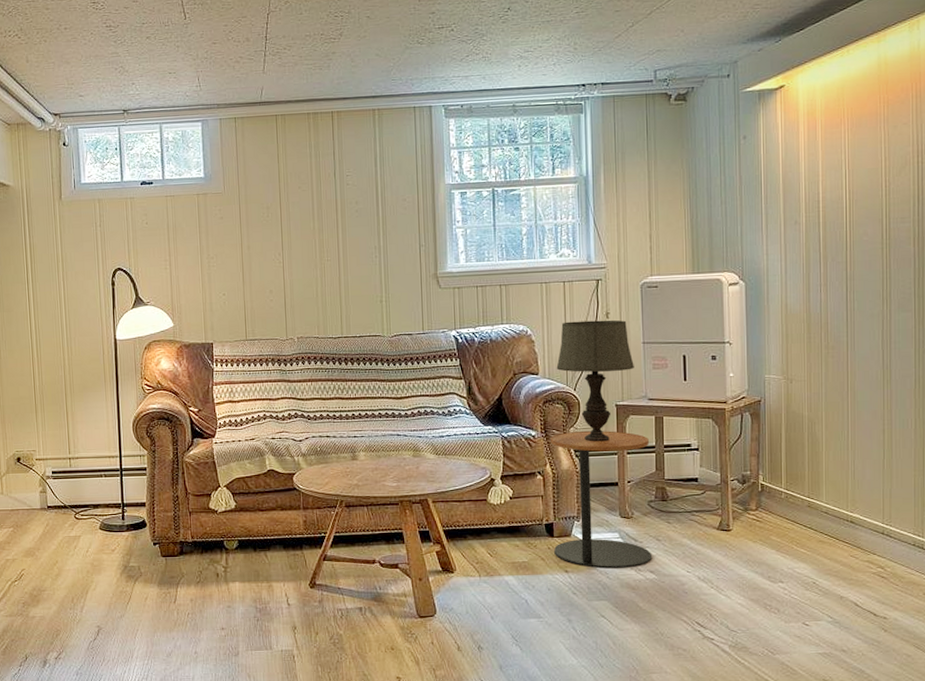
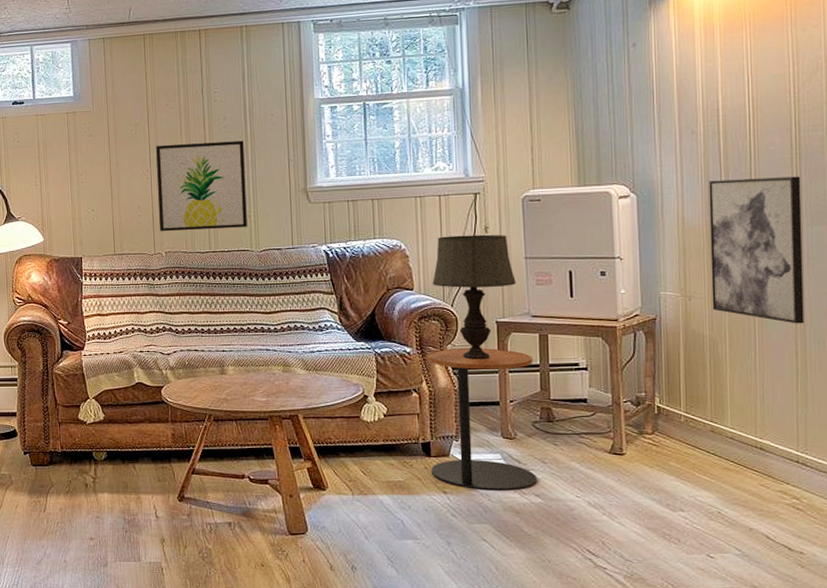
wall art: none [288,225,379,316] -> present [156,140,247,231]
wall art: none [809,265,891,405] -> present [708,176,804,324]

